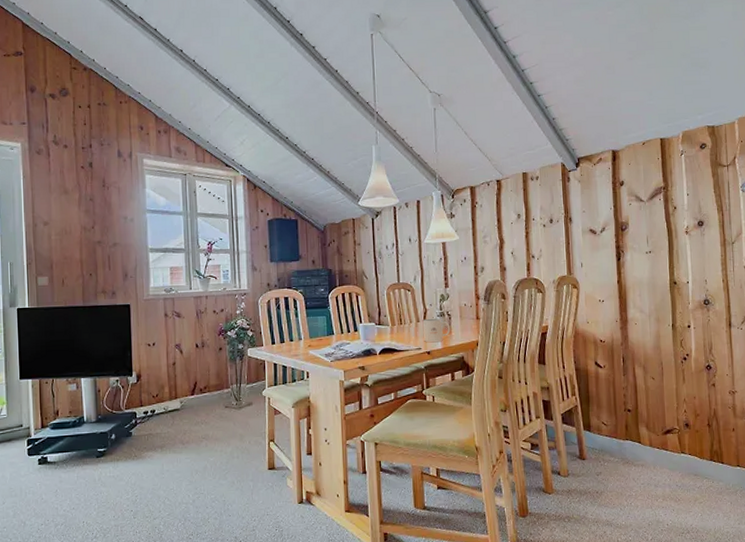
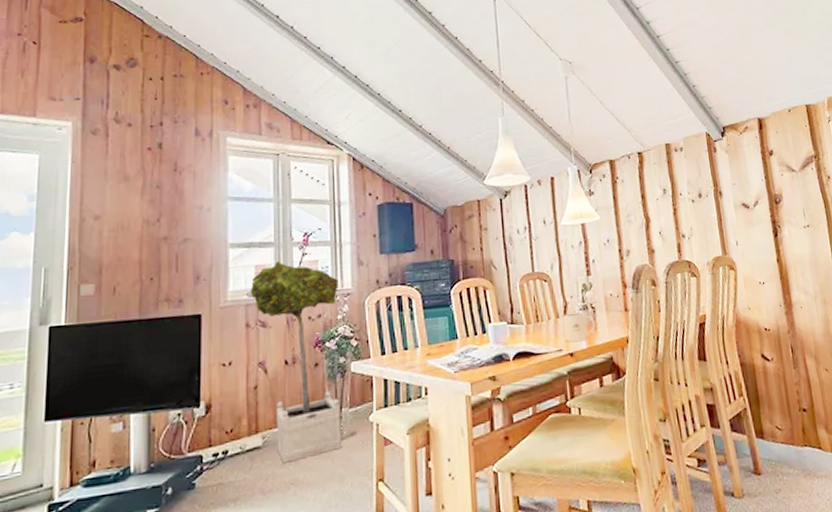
potted tree: none [167,265,241,422] -> present [250,261,341,463]

